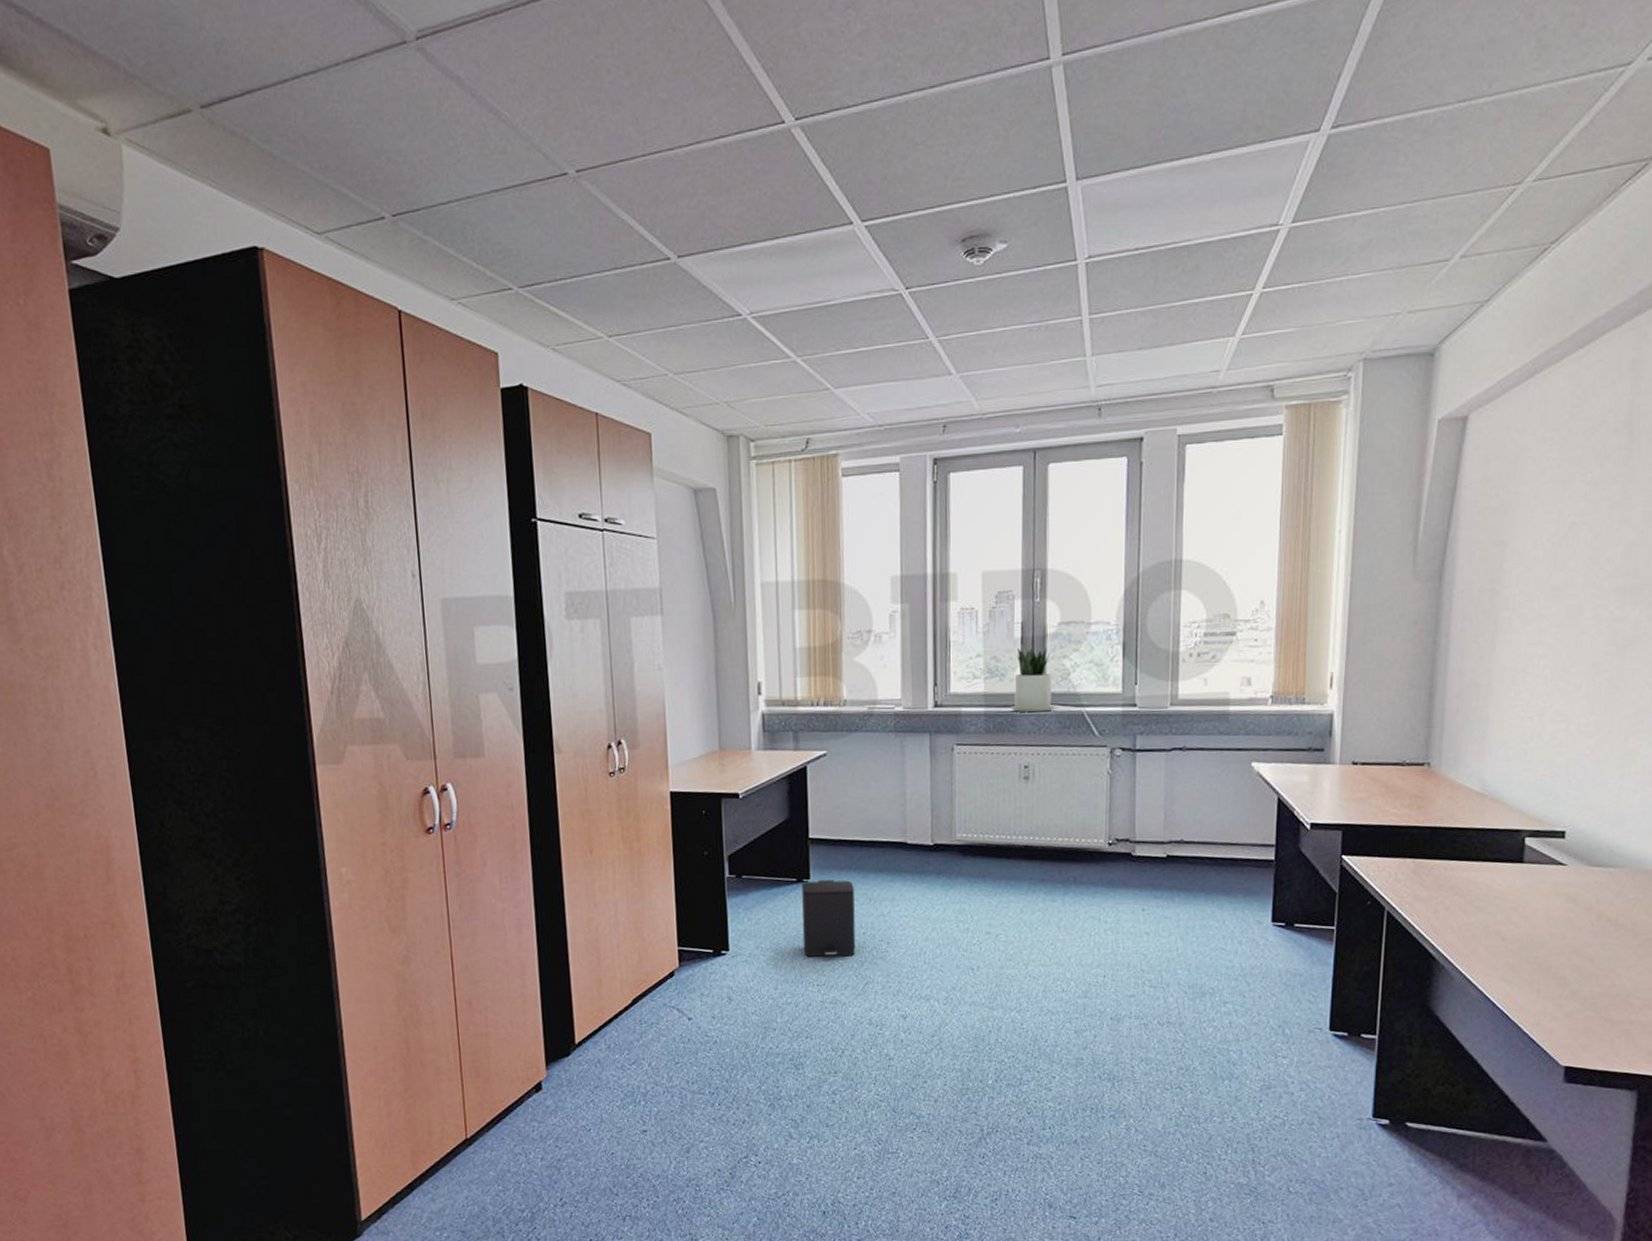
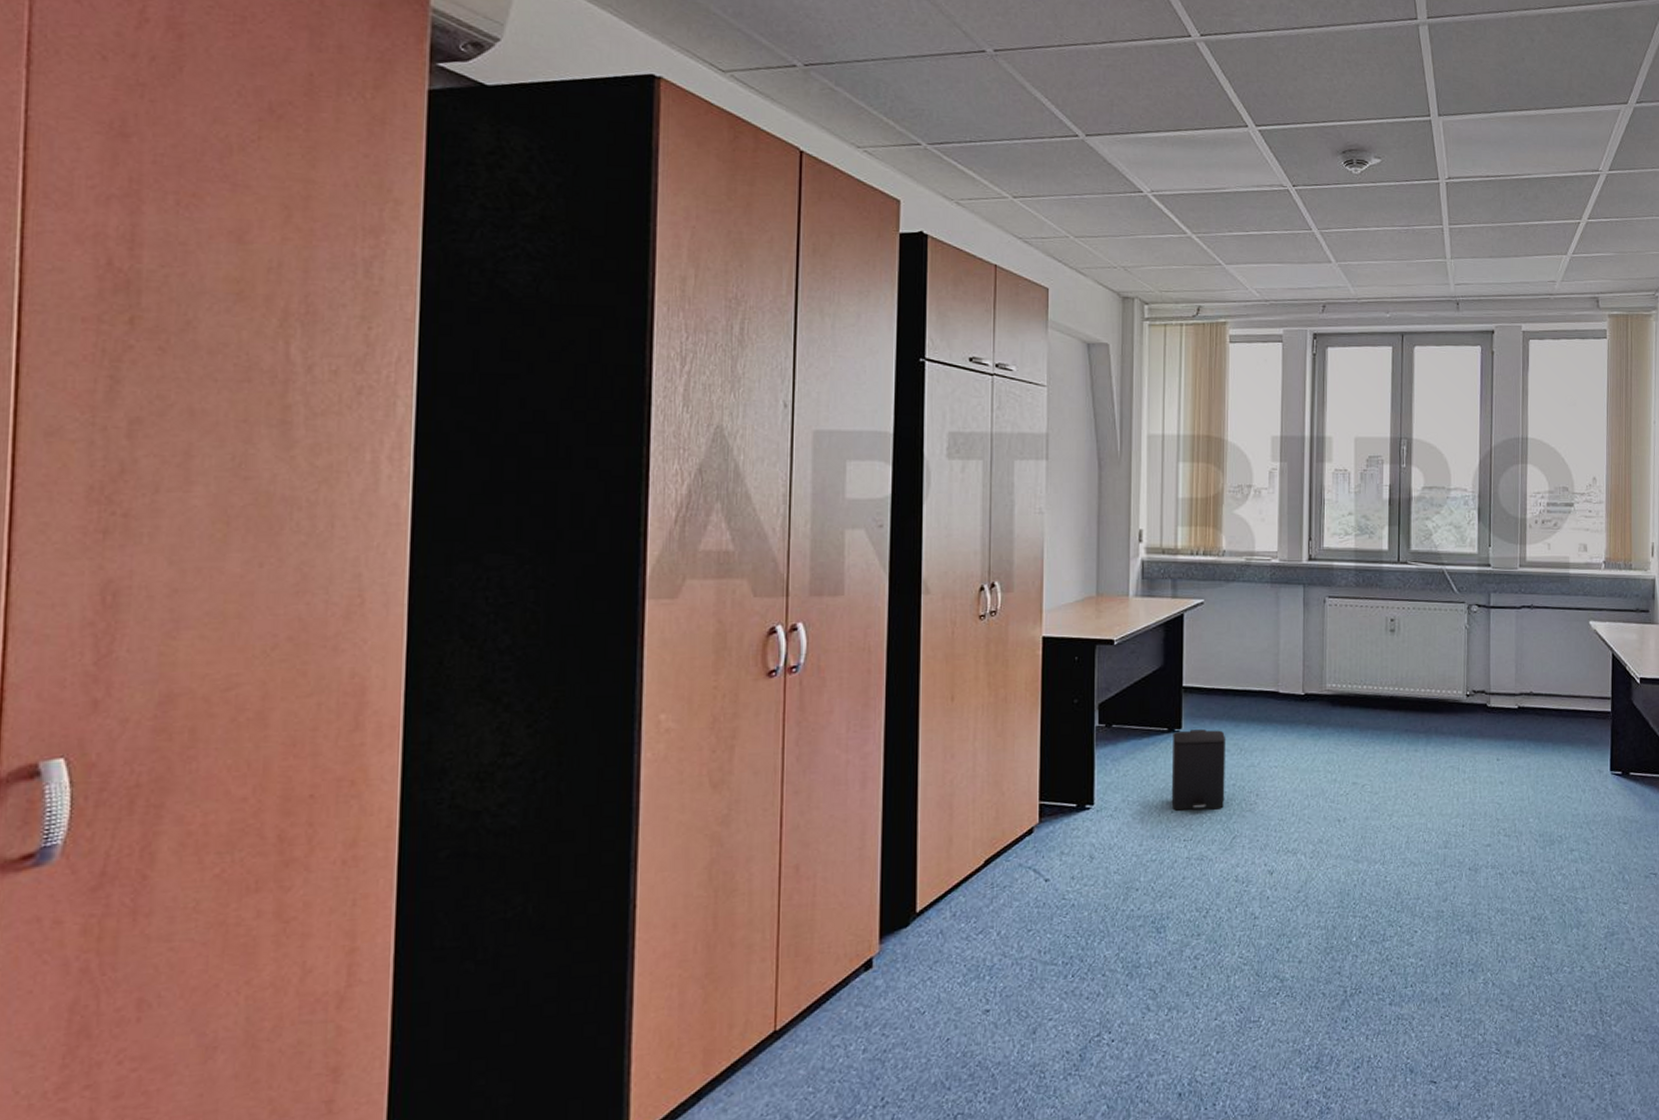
planter: present [1011,647,1056,713] -> none [1379,509,1419,569]

